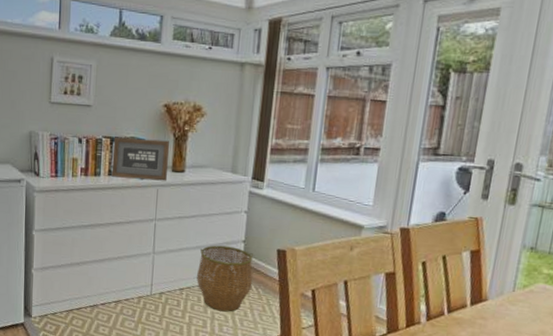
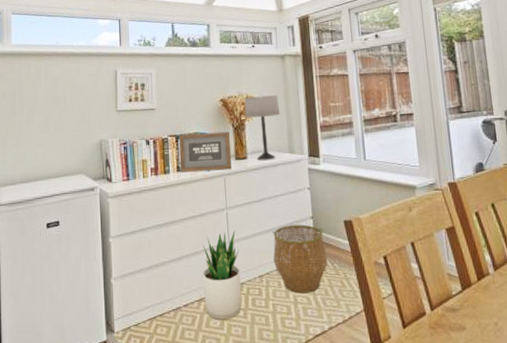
planter: none [122,242,163,323] -> present [202,230,242,320]
table lamp: none [189,105,230,178] -> present [244,95,281,161]

